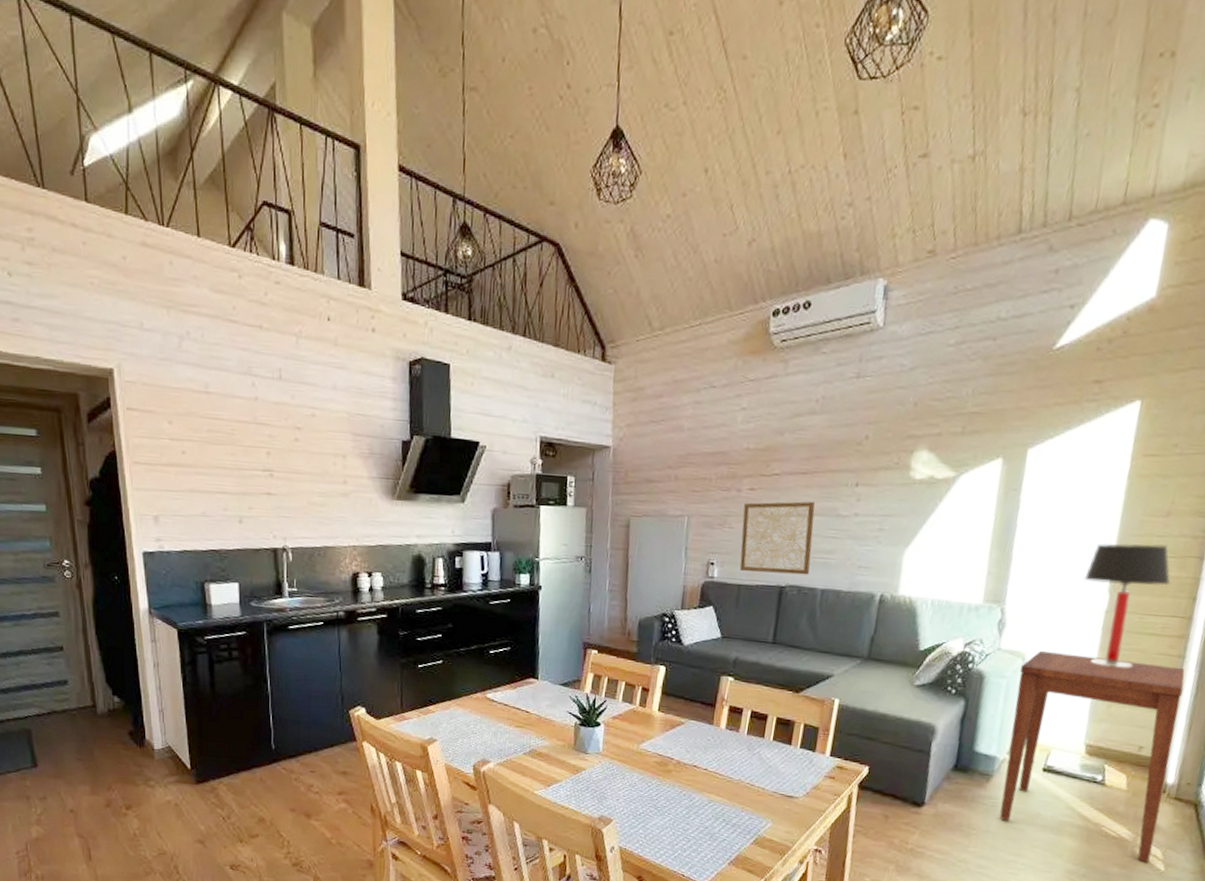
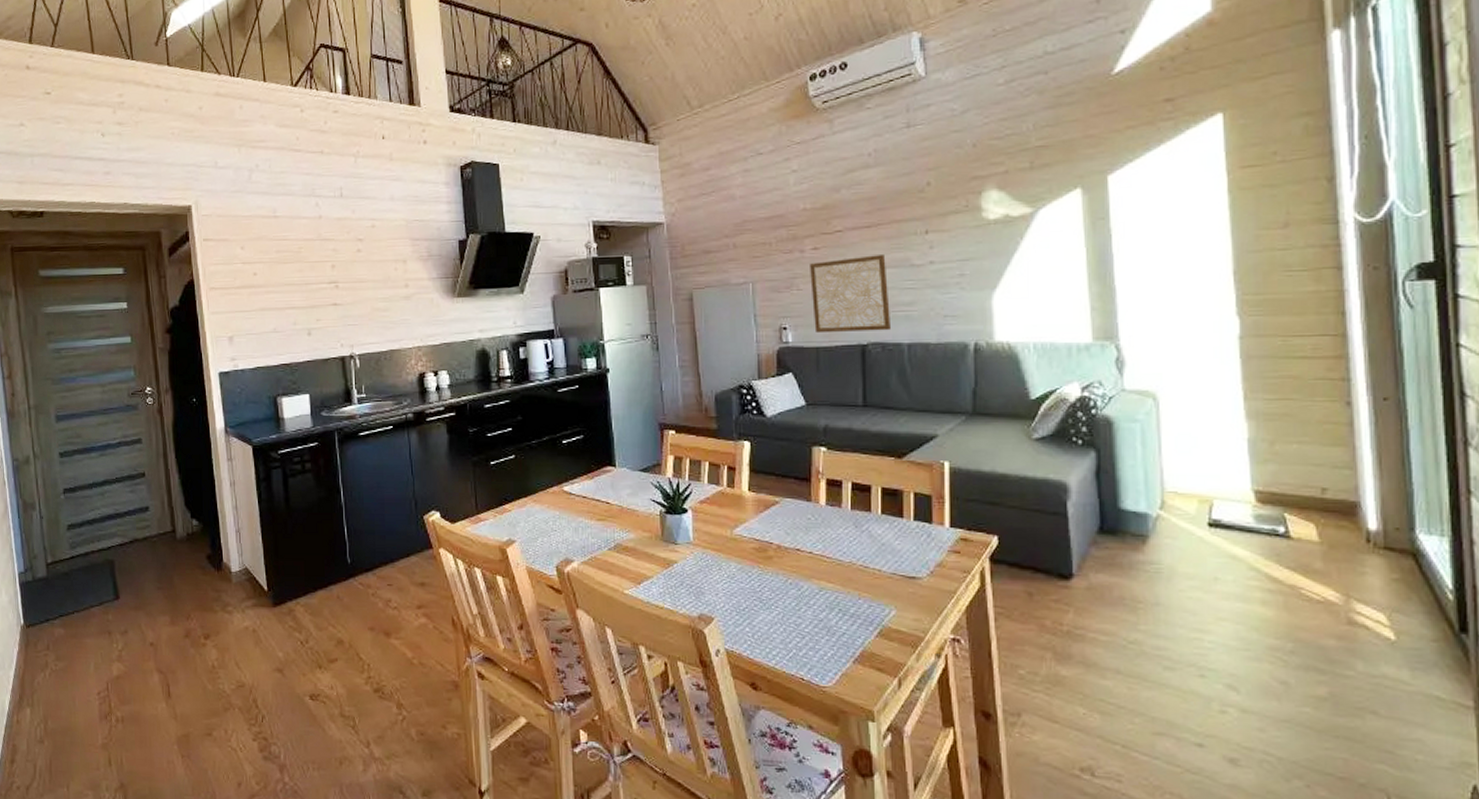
side table: present [999,650,1185,863] -> none [1152,387,1373,632]
table lamp: present [1084,543,1171,668] -> none [1205,258,1309,399]

